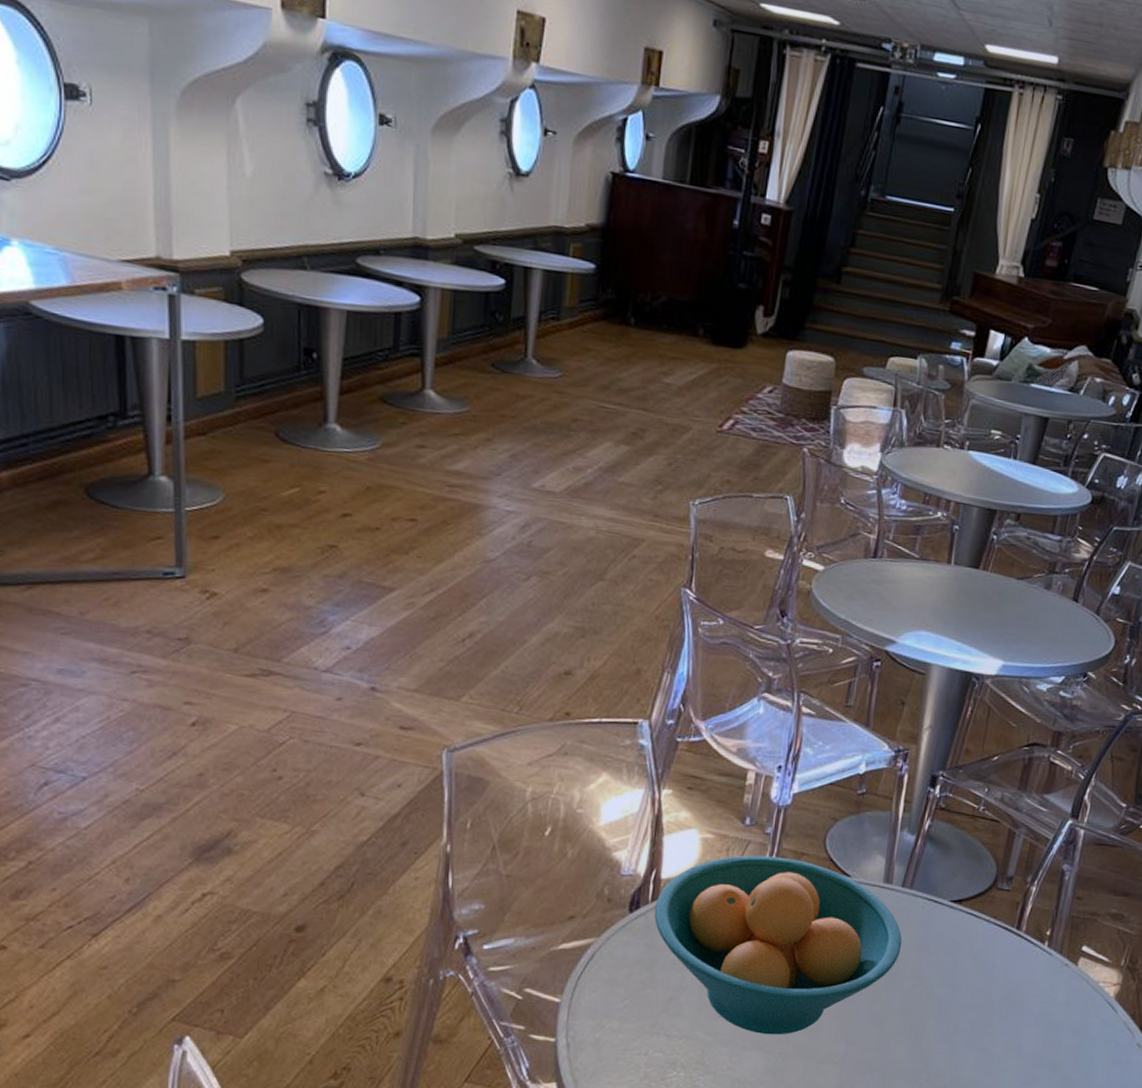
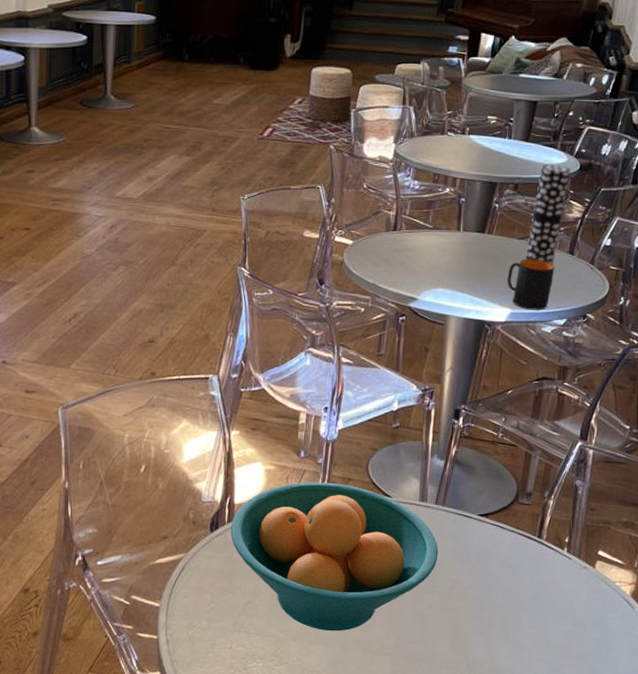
mug: none [1000,603,1056,664] -> present [507,259,555,310]
vase: none [1022,493,1081,613] -> present [525,165,571,265]

